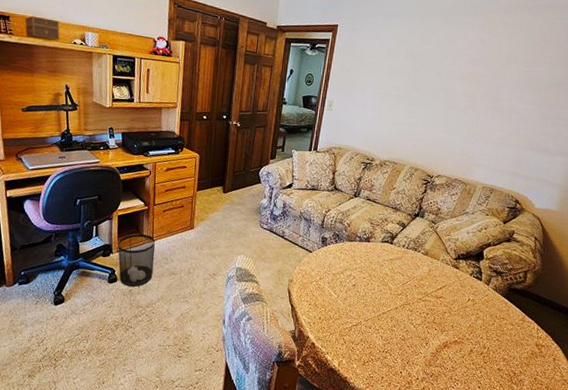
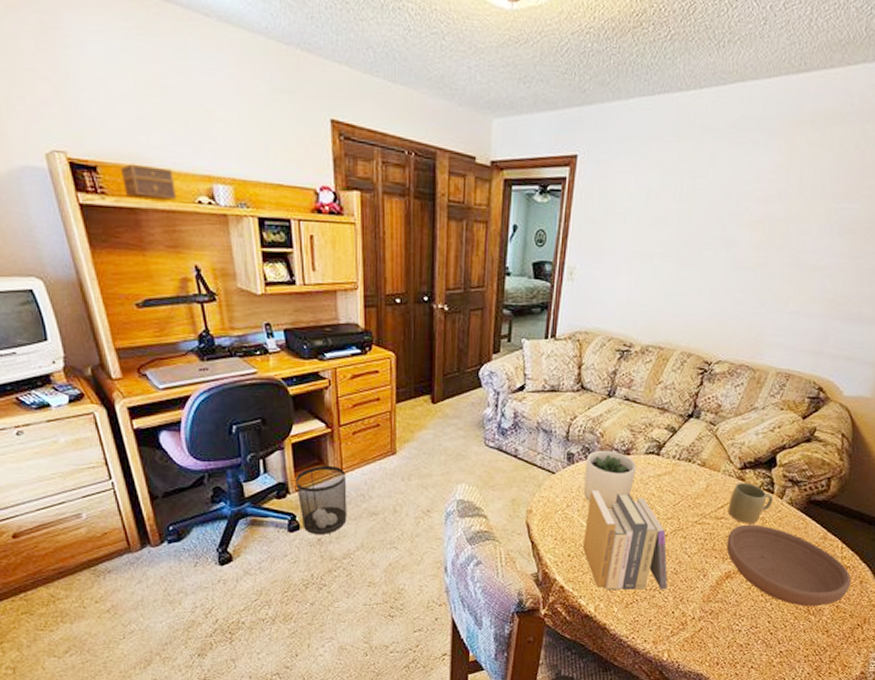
books: none [330,267,397,353] -> present [582,490,668,590]
planter: none [333,236,375,283] -> present [583,450,637,509]
bowl: none [444,304,546,377] -> present [726,524,852,607]
mug: none [445,269,482,304] -> present [727,482,774,524]

